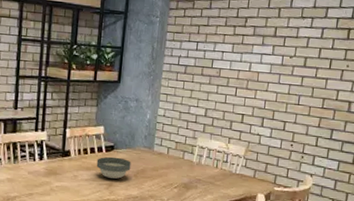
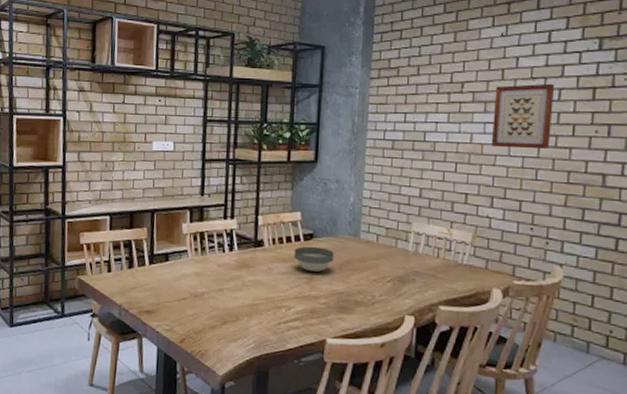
wall art: none [265,22,320,78] -> present [491,83,555,148]

